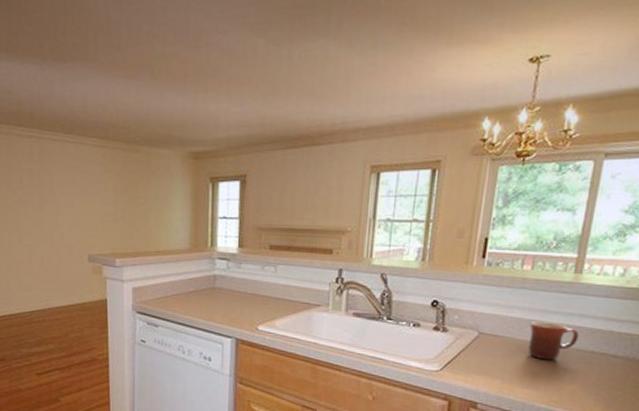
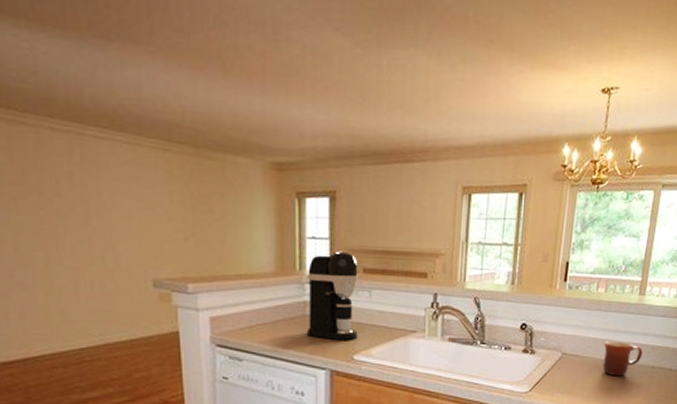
coffee maker: none [216,229,265,312] -> present [307,251,358,340]

